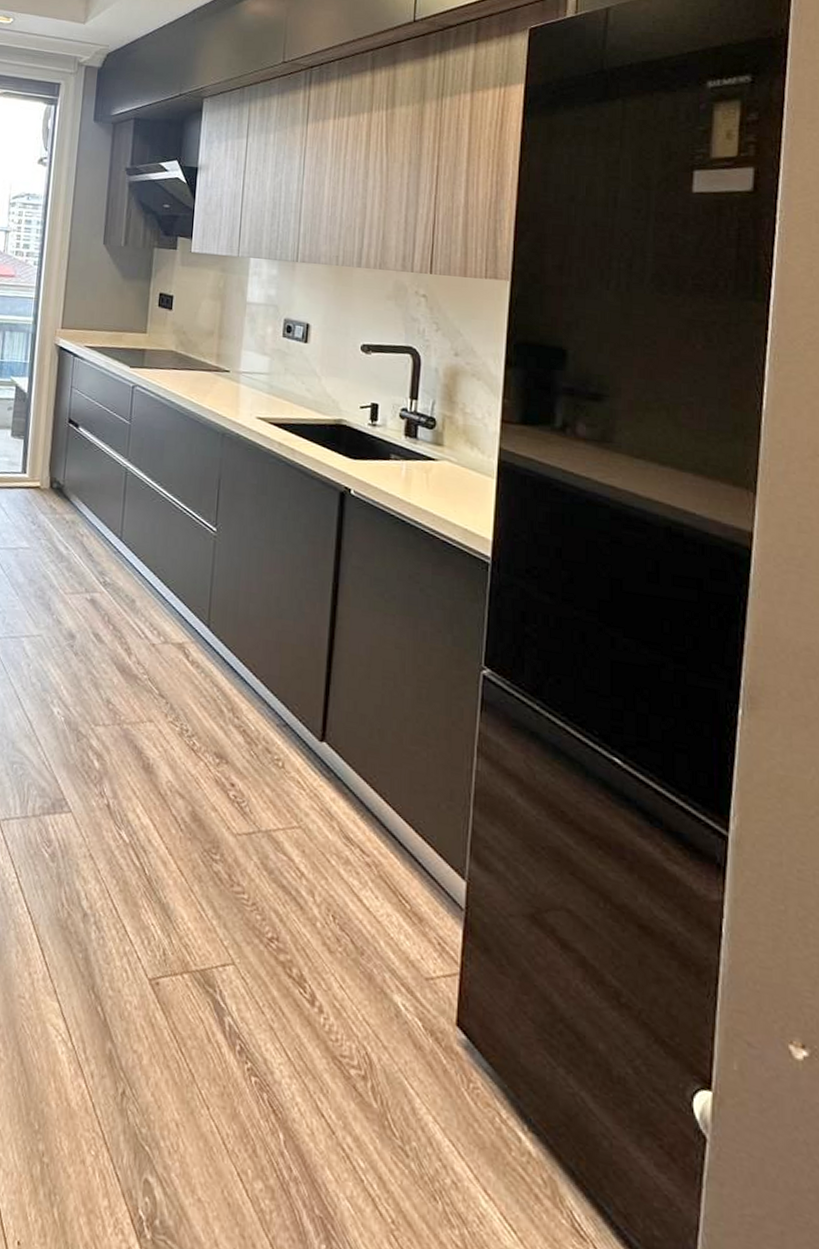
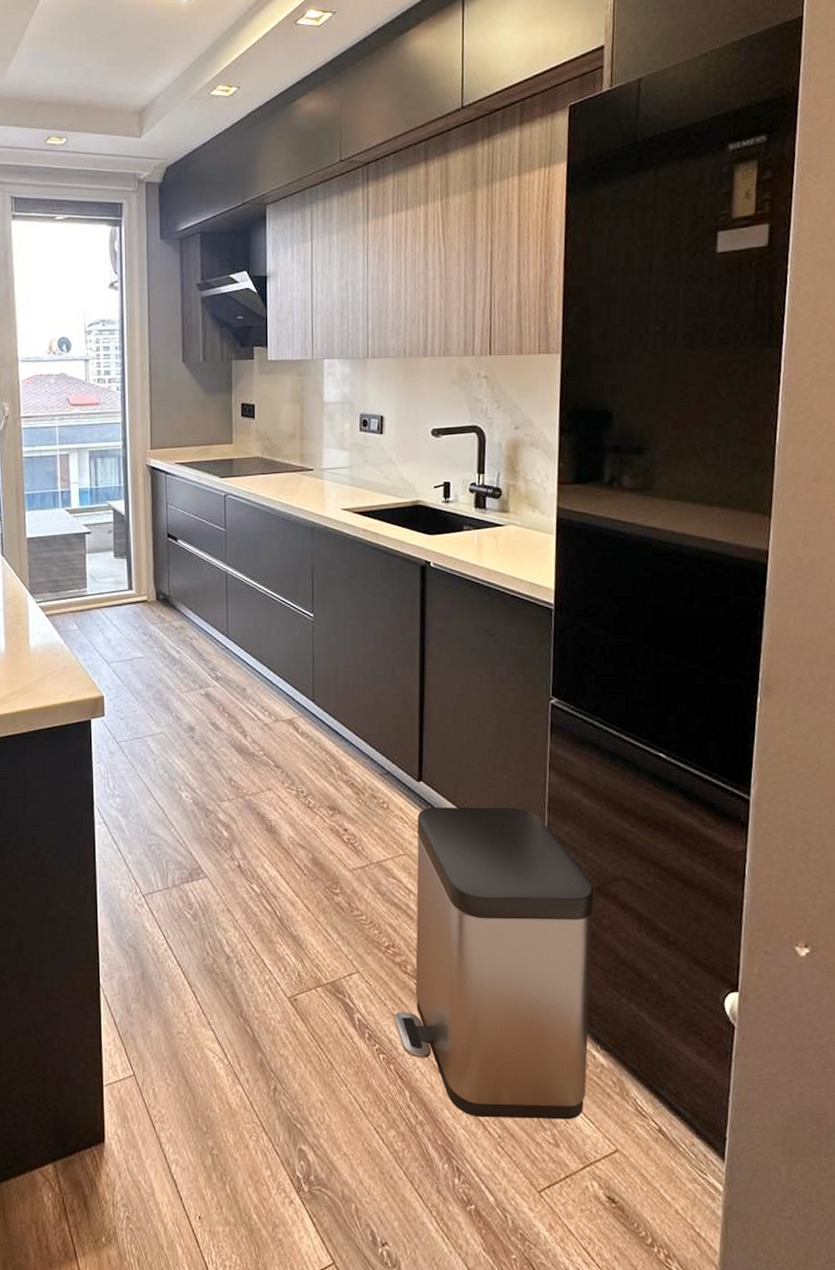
pedal bin: none [272,774,527,1220] -> present [394,807,594,1120]

